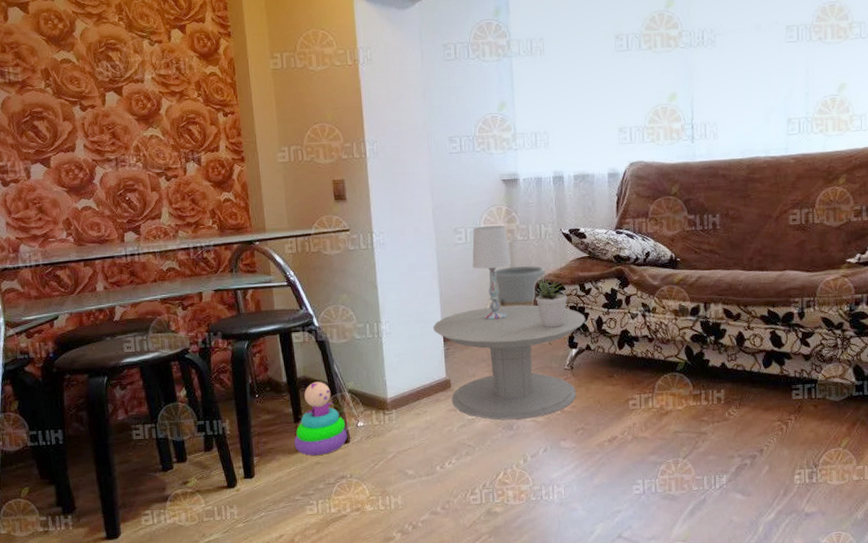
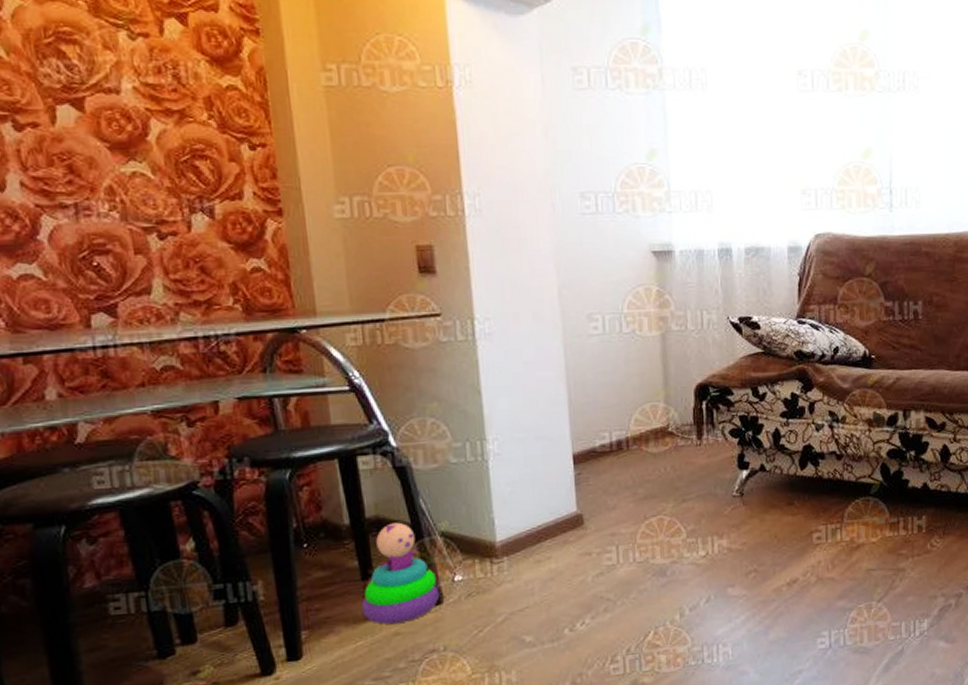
side table: present [432,305,586,420] -> none [558,414,759,565]
table lamp: present [472,225,512,321] -> none [612,311,665,436]
planter: present [494,266,551,345] -> none [641,364,716,465]
potted plant: present [535,277,567,328] -> none [695,378,736,444]

